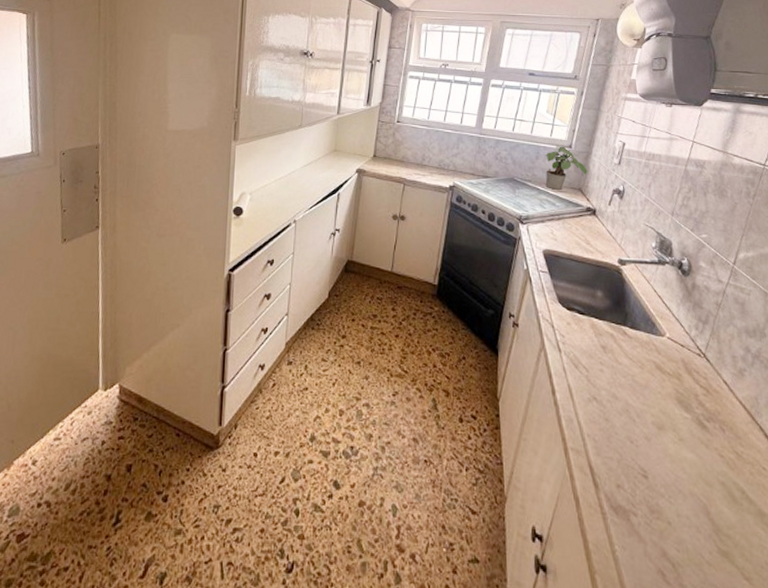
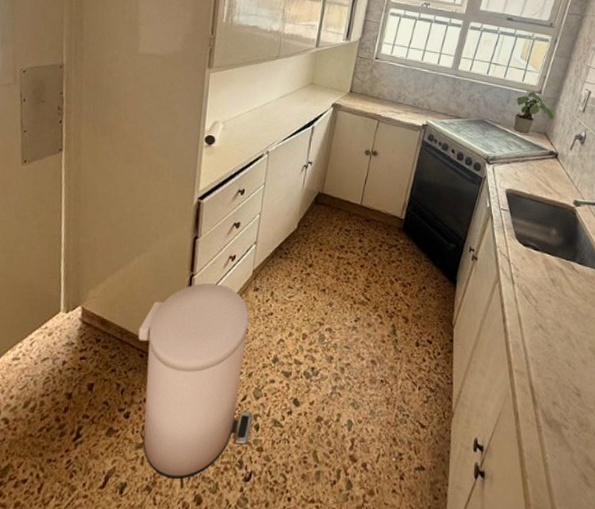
pedal bin: none [174,358,291,569] -> present [138,283,252,479]

